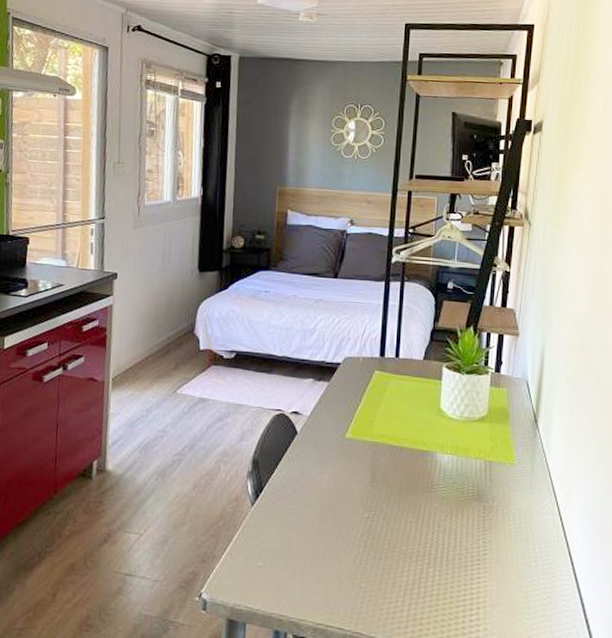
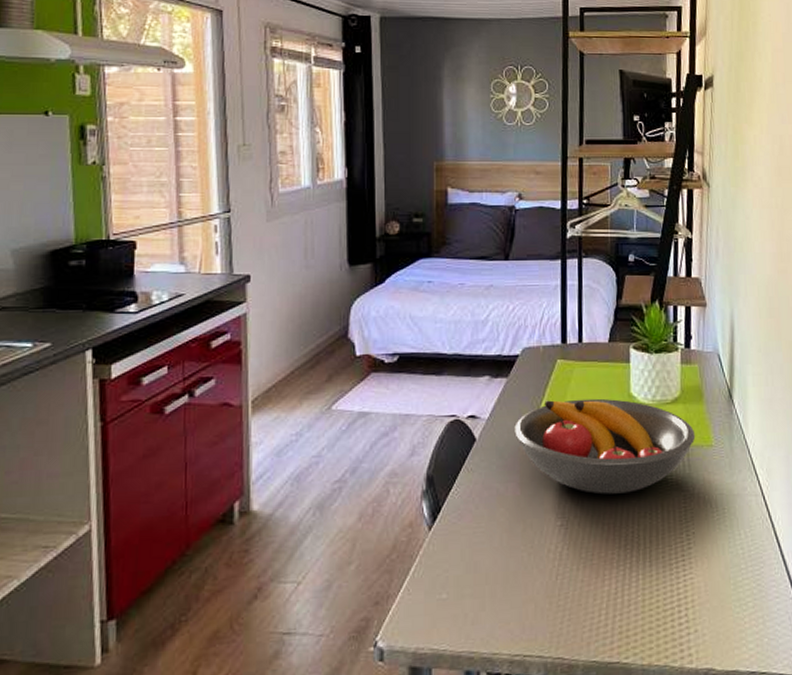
fruit bowl: none [332,406,499,497] -> present [514,398,696,495]

